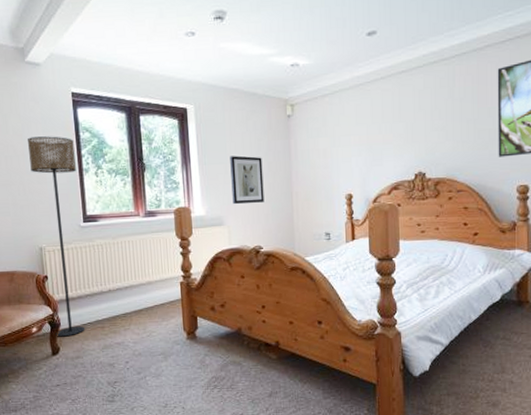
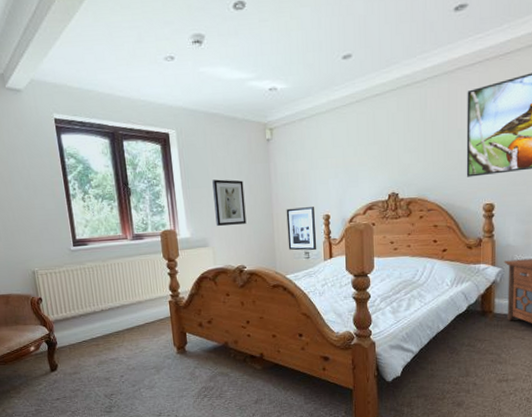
floor lamp: present [28,136,85,337] -> none [14,162,81,355]
wall art: none [306,186,339,232] -> present [286,207,317,251]

